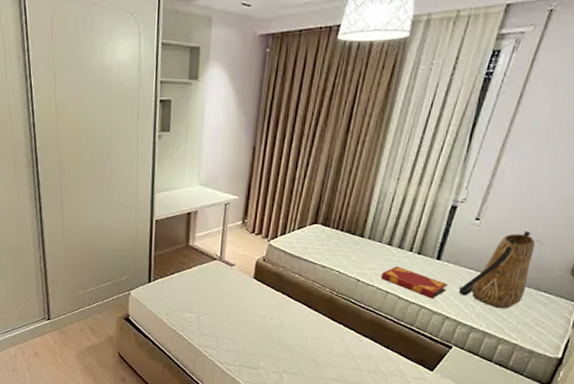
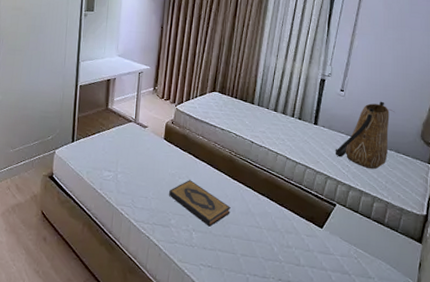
hardback book: none [258,321,328,369] -> present [169,180,231,227]
hardback book: present [381,266,448,299] -> none [271,129,326,160]

